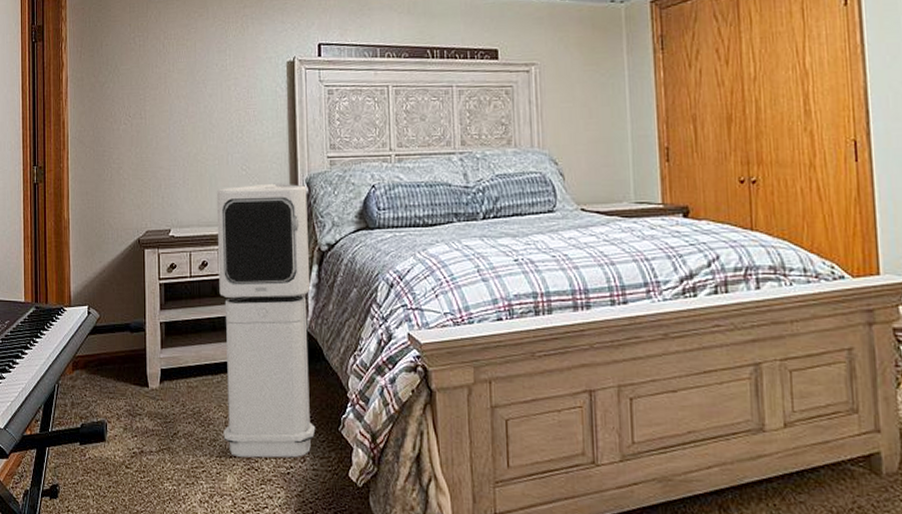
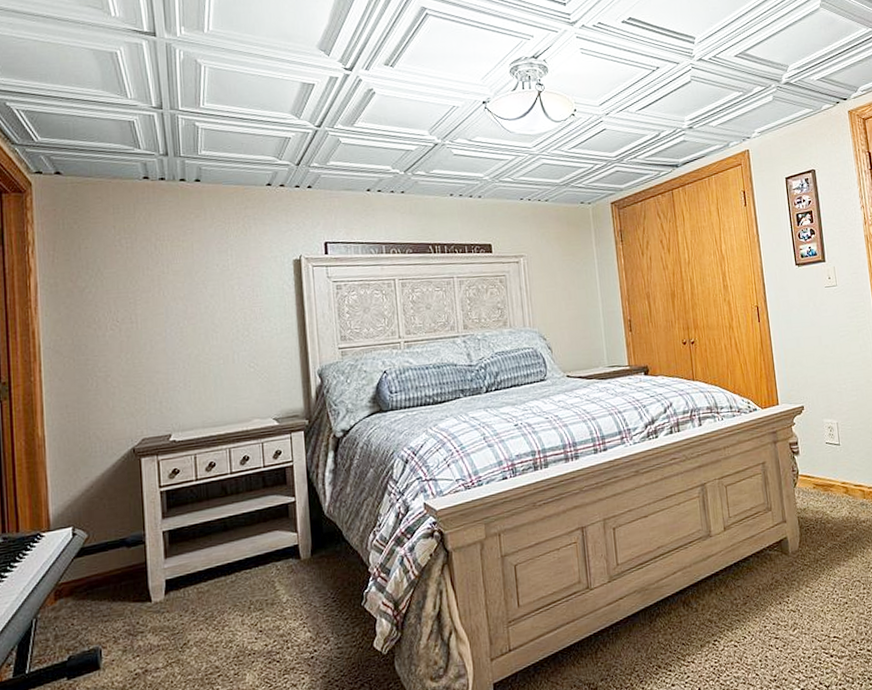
air purifier: present [216,183,316,458] -> none [222,376,339,653]

